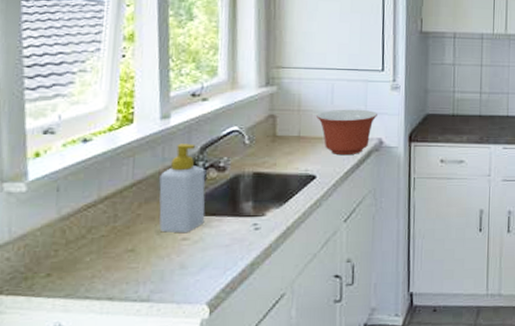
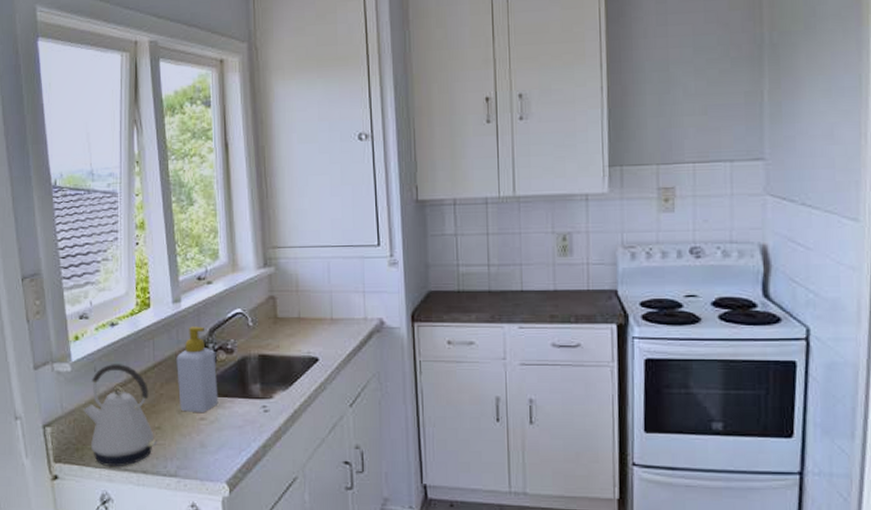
kettle: none [38,183,129,296] -> present [83,364,157,468]
mixing bowl: present [316,109,377,156] -> none [315,288,376,337]

